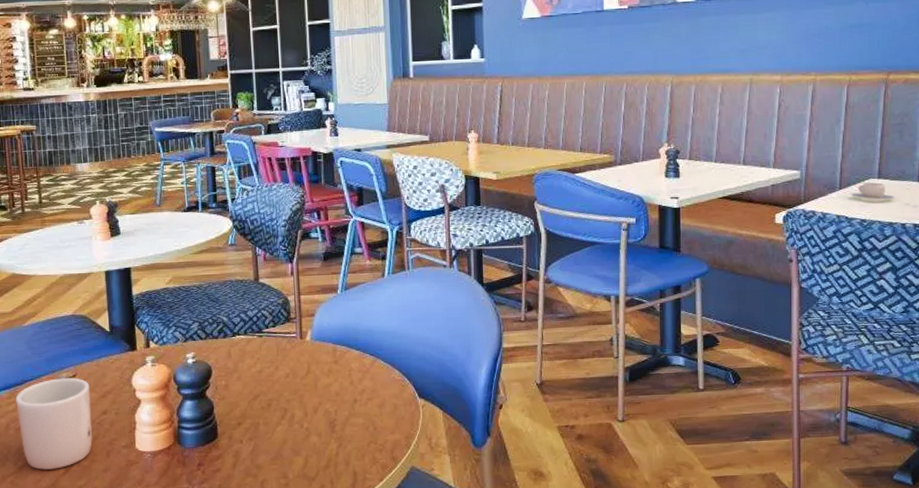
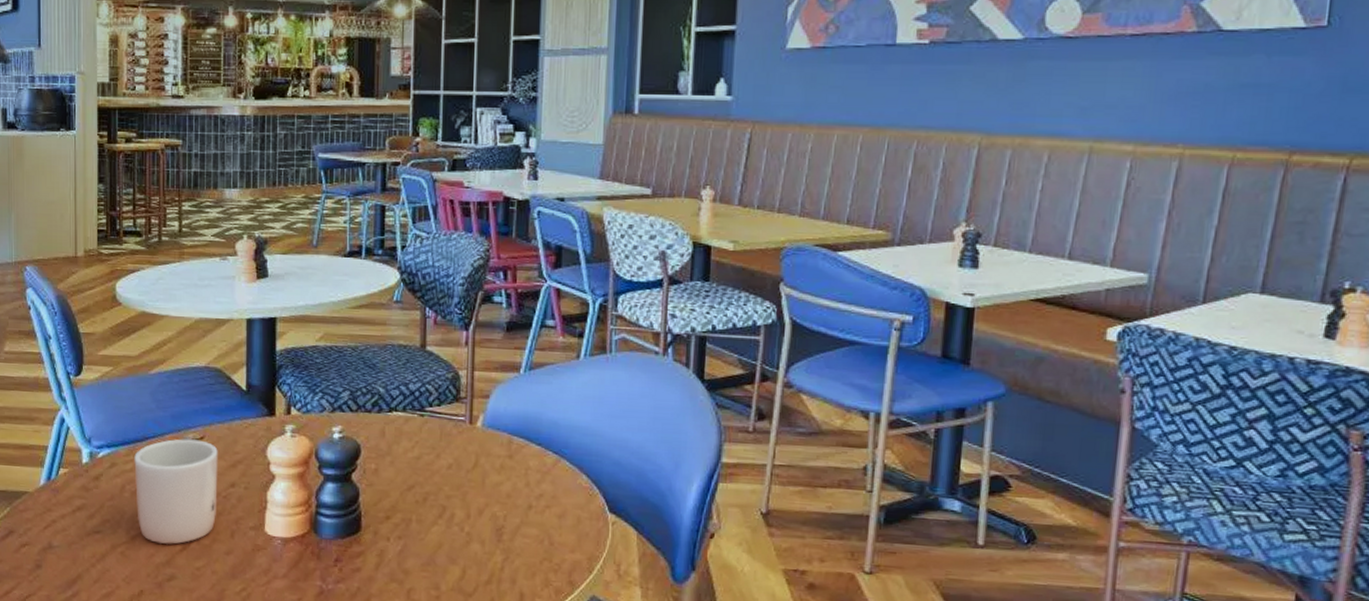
teacup: present [851,182,895,202] -> none [1219,298,1283,326]

